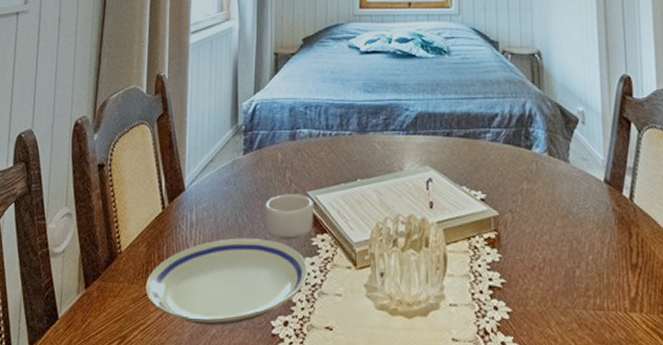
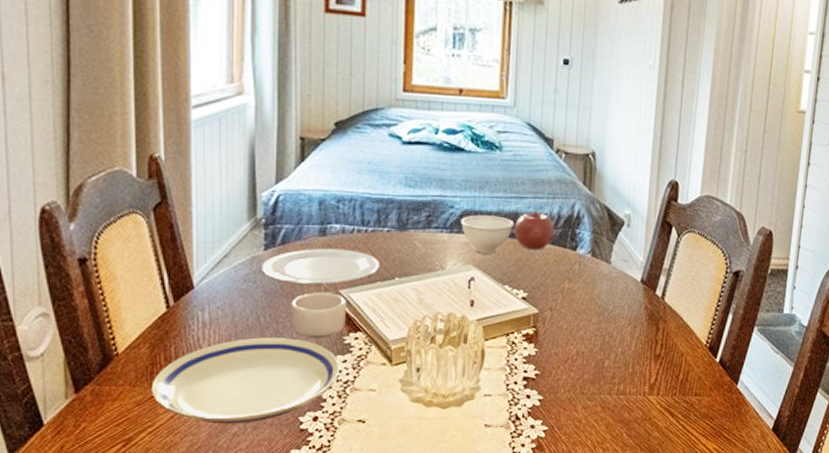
plate: none [241,151,343,186] -> present [262,248,380,284]
bowl: none [416,116,468,155] -> present [461,215,515,254]
fruit: none [467,110,507,150] -> present [514,210,555,250]

